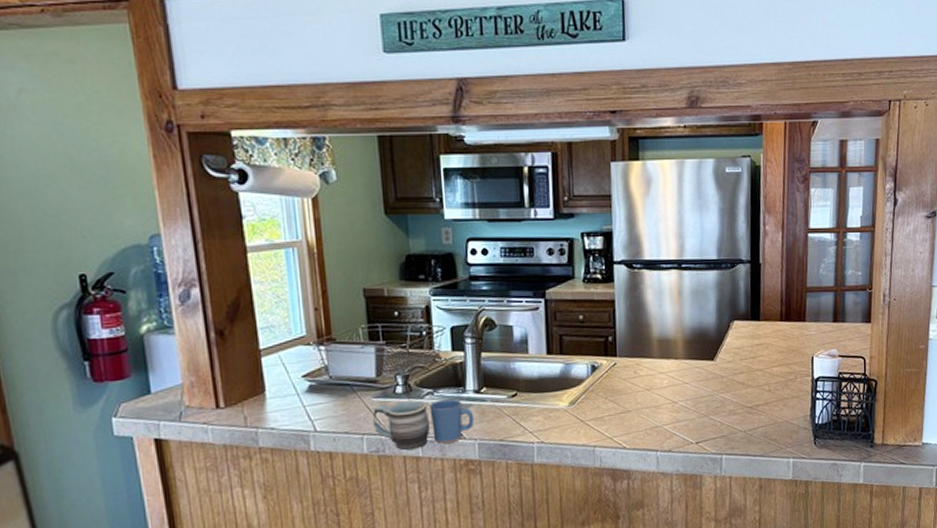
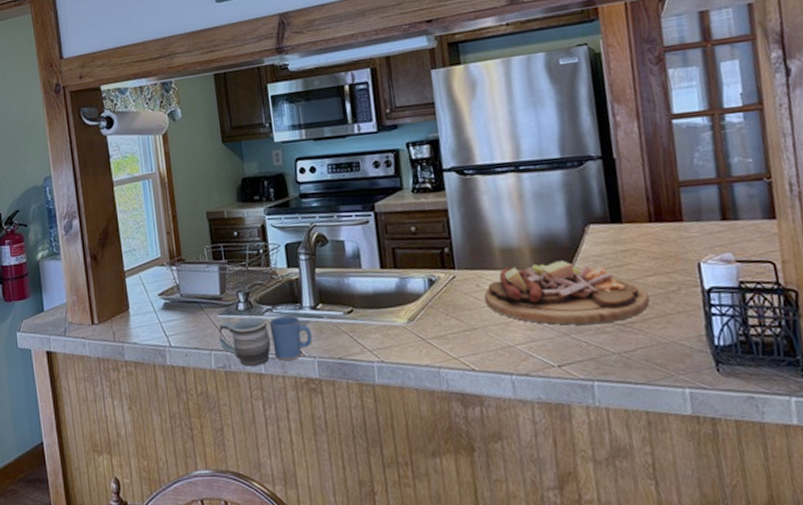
food platter: none [640,351,773,408] -> present [484,260,651,325]

